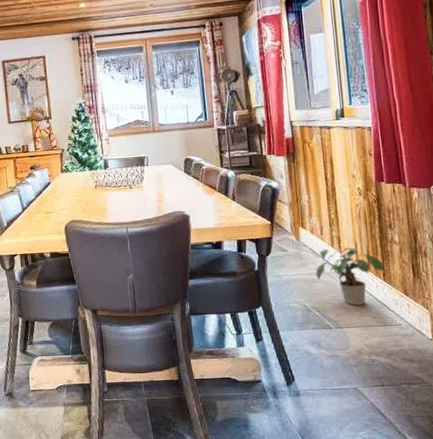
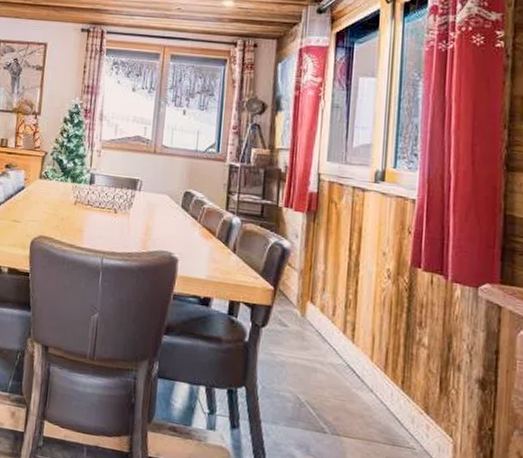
potted plant: present [315,247,385,306] -> none [318,334,405,414]

